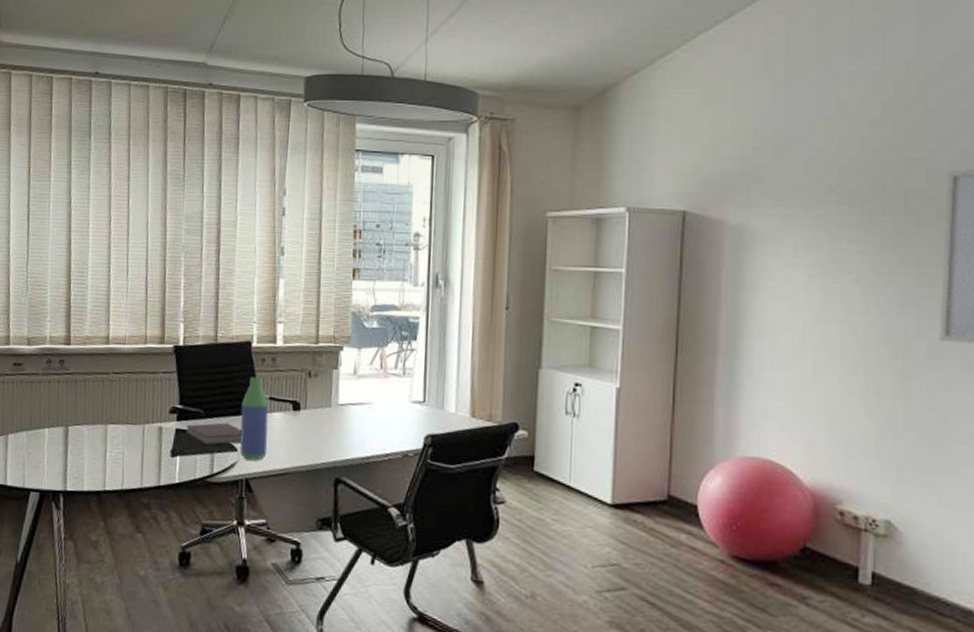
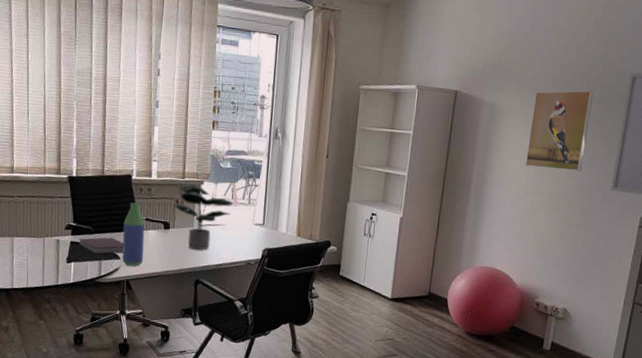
potted plant: none [304,351,383,438] -> present [173,184,234,250]
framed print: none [799,199,894,314] -> present [525,90,594,171]

